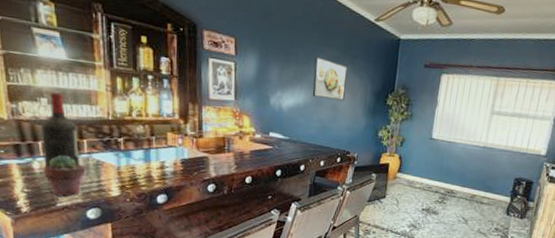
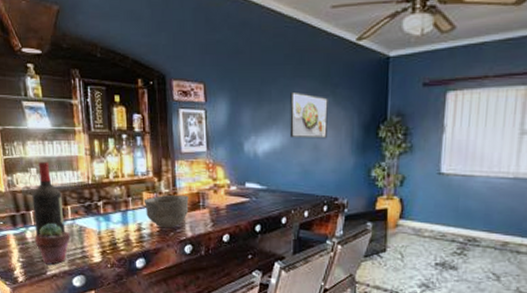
bowl: none [168,136,214,168] -> present [143,194,189,229]

